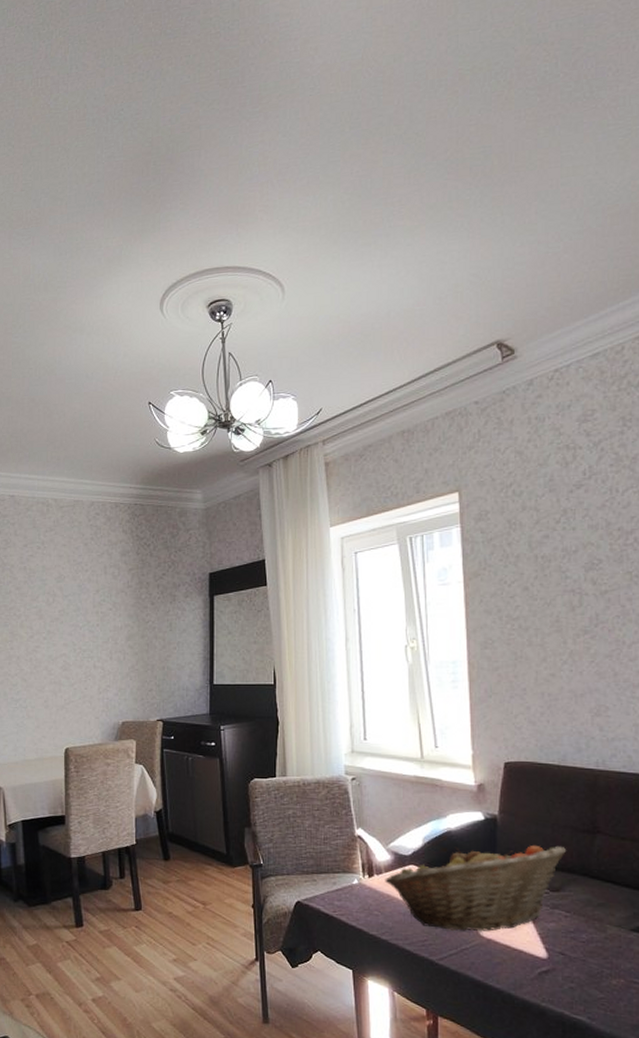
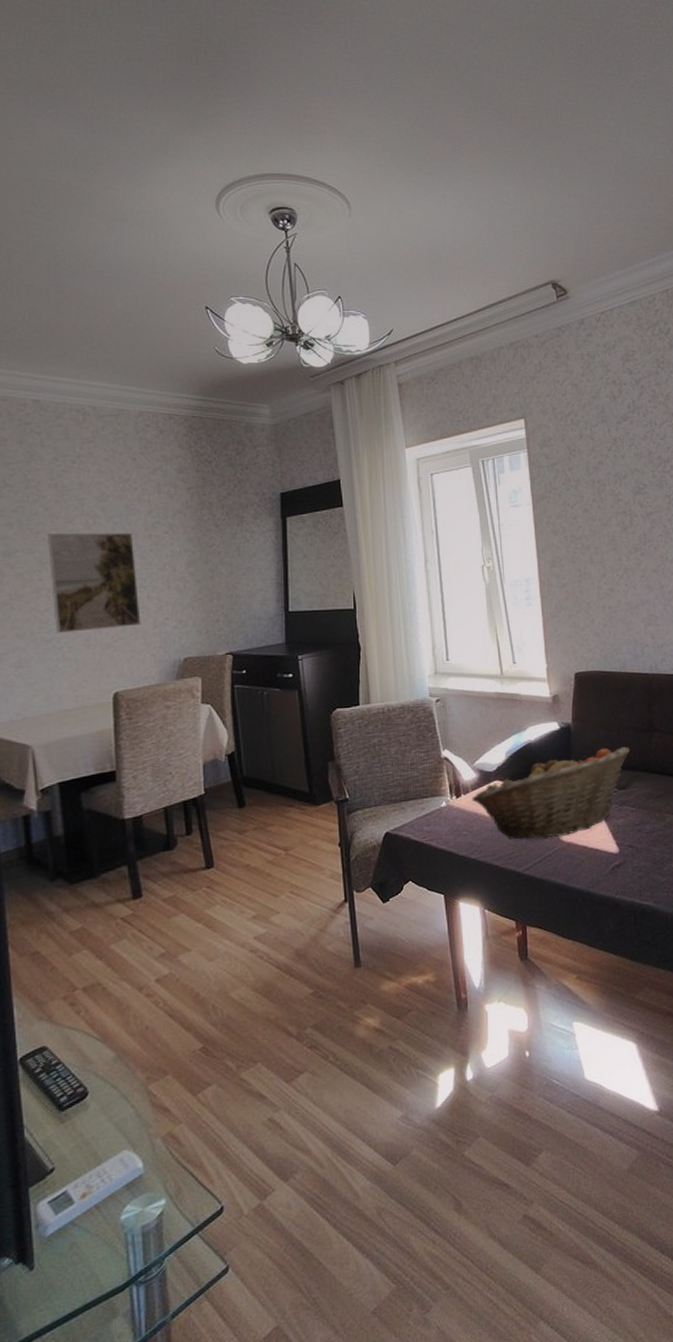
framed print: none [18,609,88,695] -> present [48,532,141,634]

